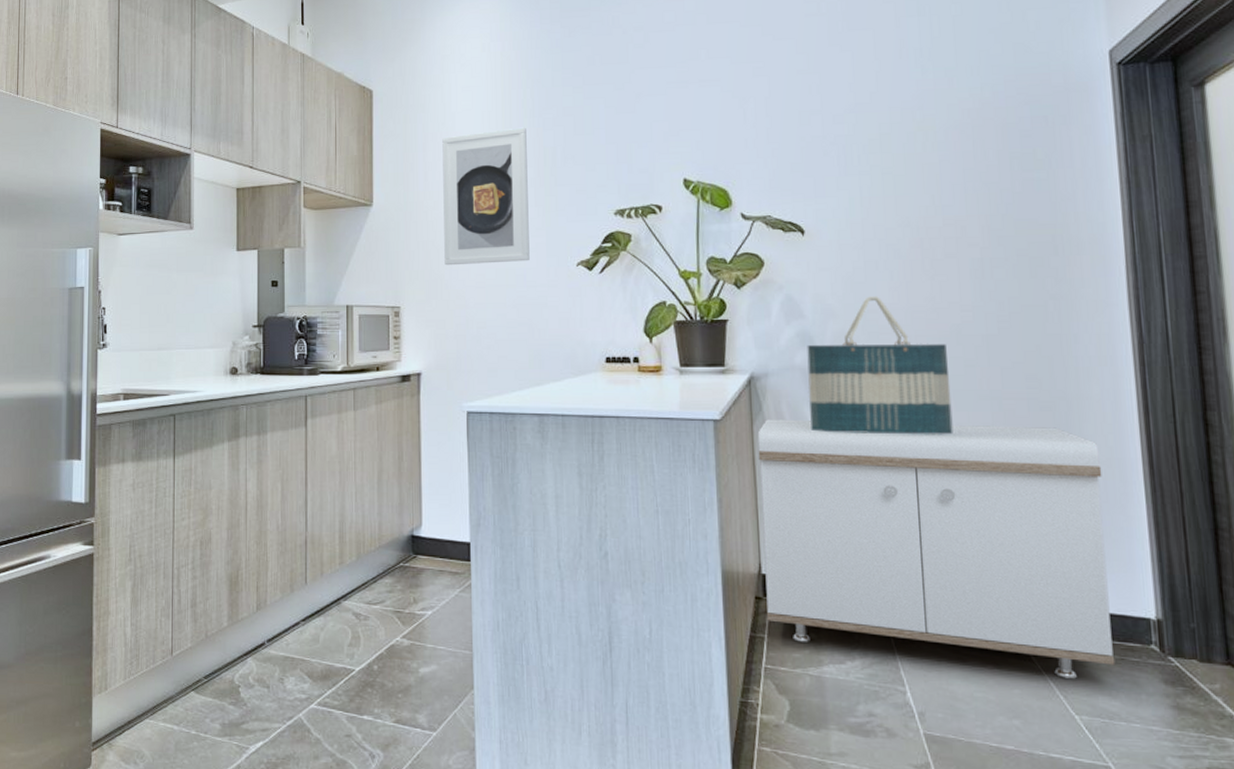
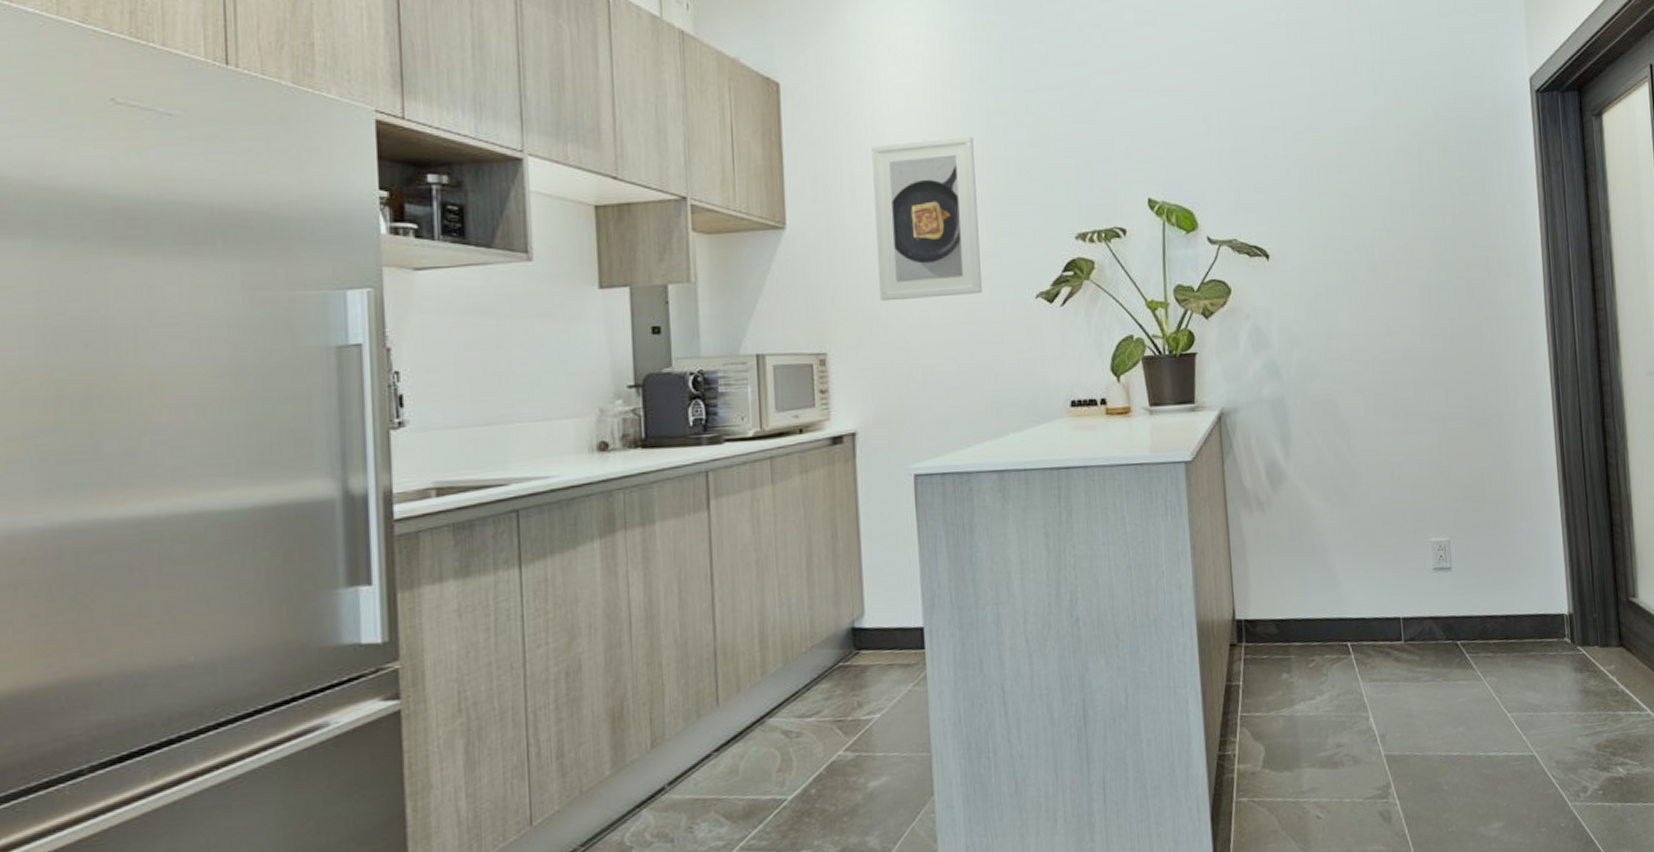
storage bench: present [757,419,1116,679] -> none [1228,443,1538,684]
tote bag: present [807,296,953,435] -> none [1274,322,1406,466]

